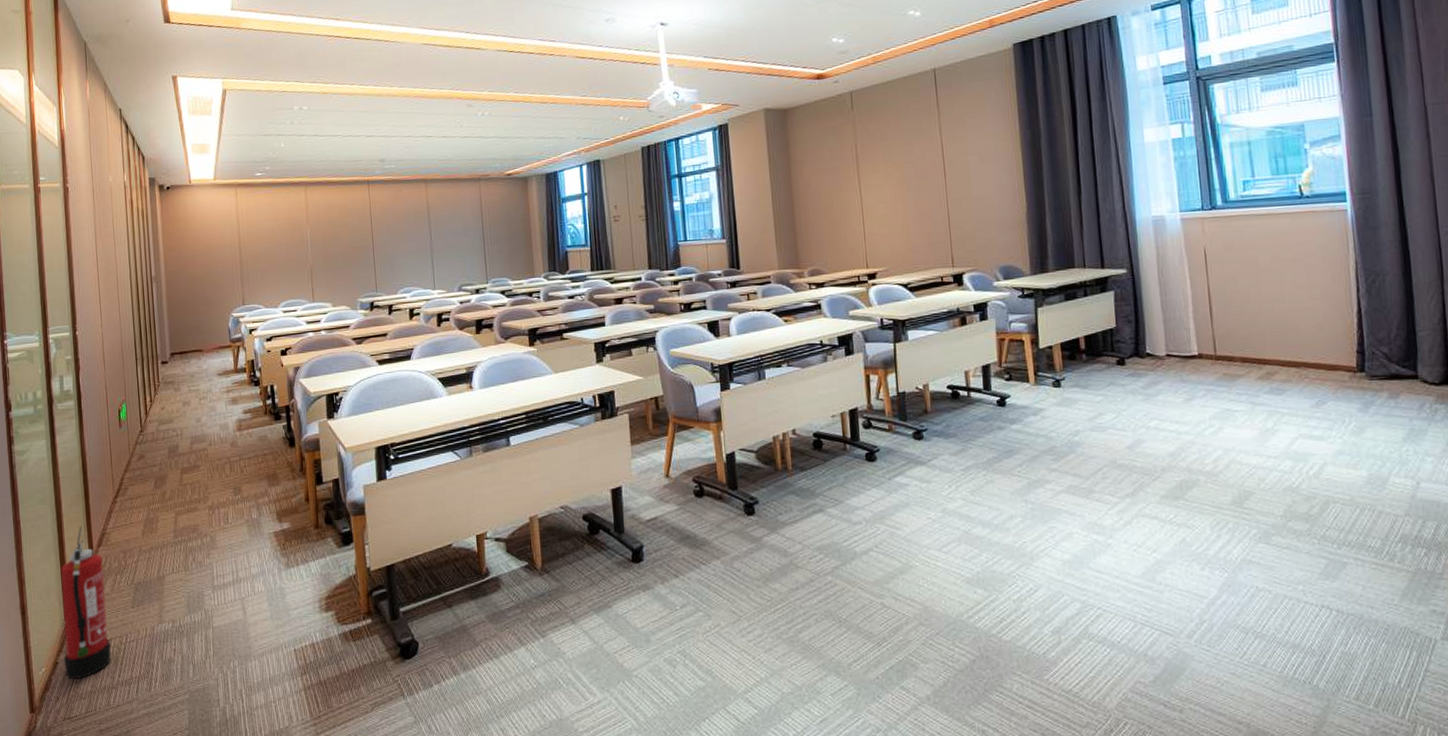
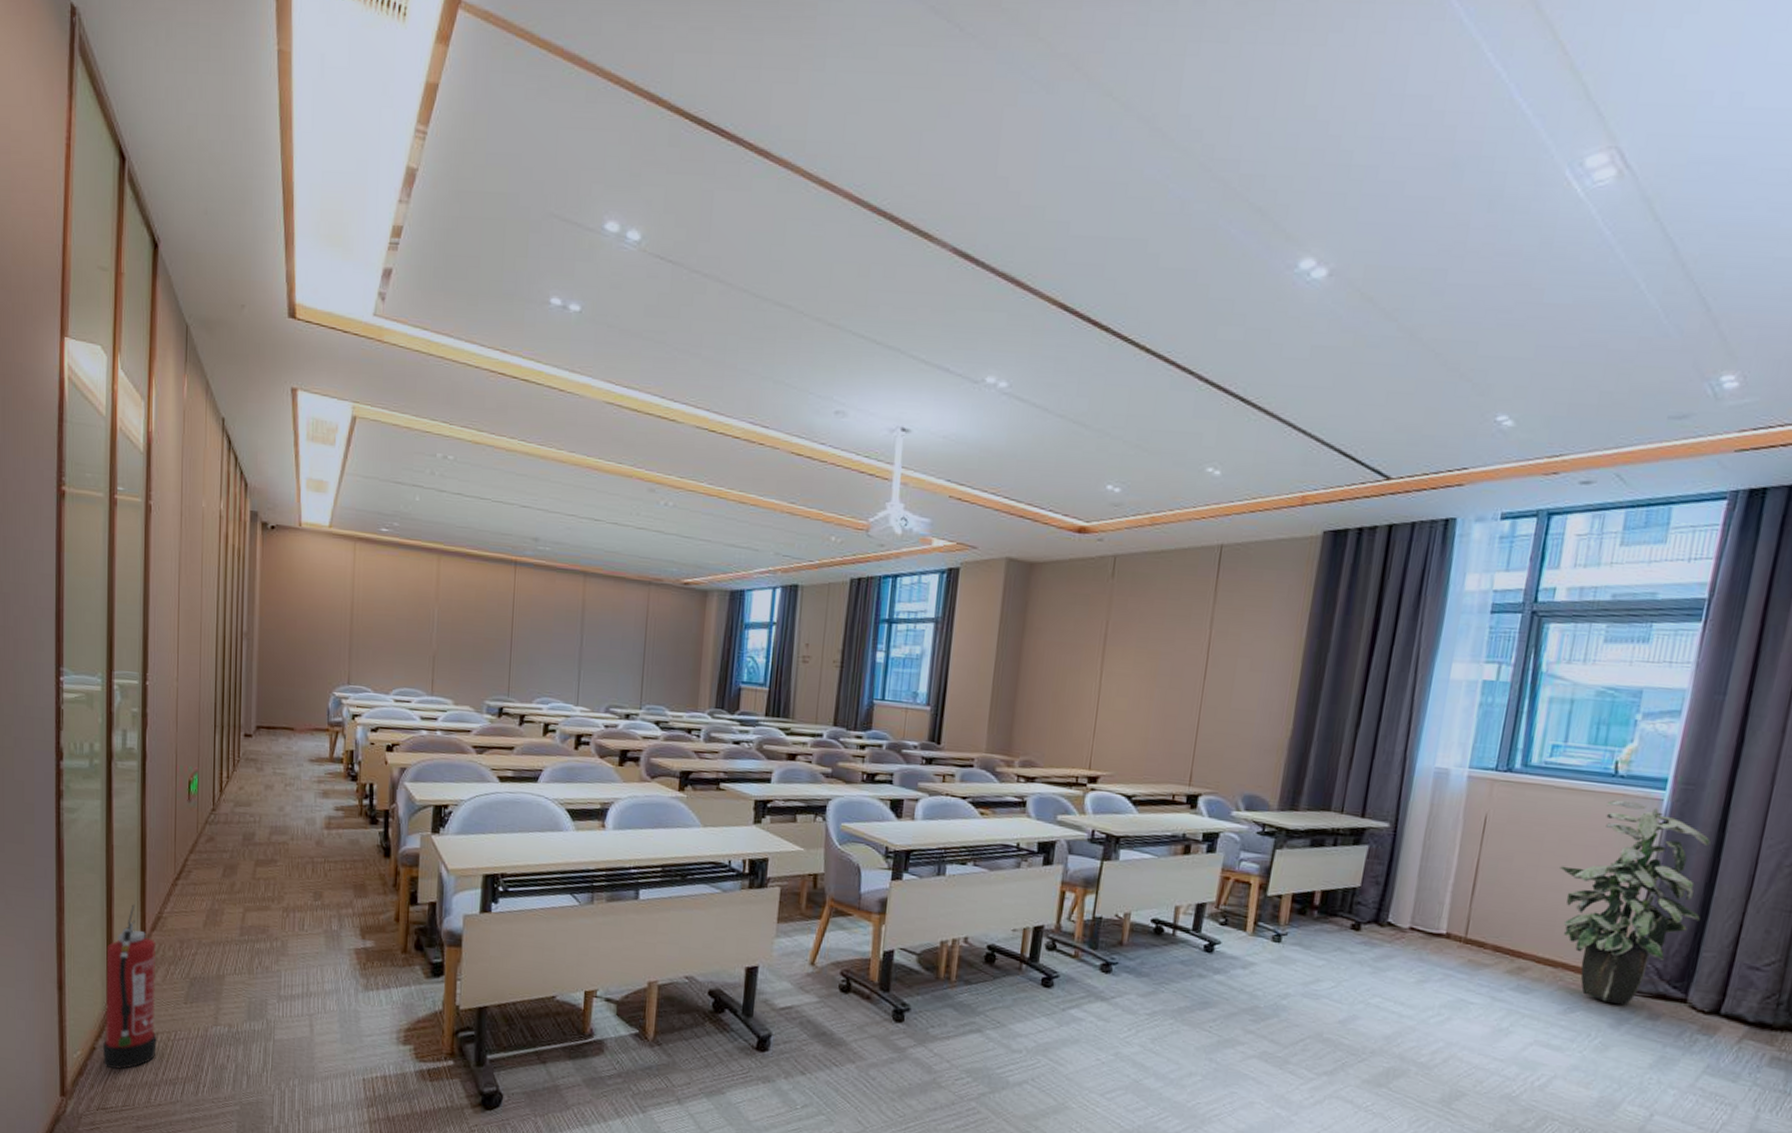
indoor plant: none [1278,215,1409,391] -> present [1560,799,1711,1006]

